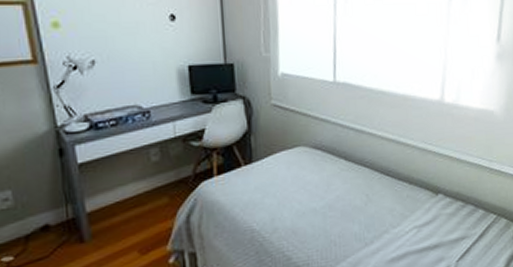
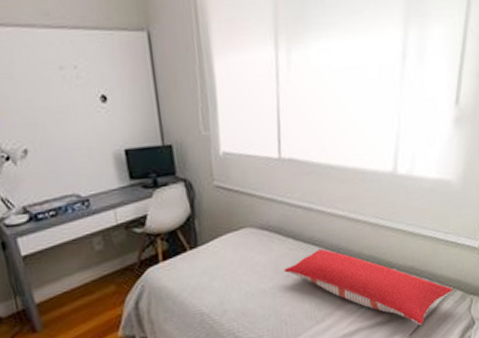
pillow: none [335,170,498,252] -> present [283,248,453,326]

